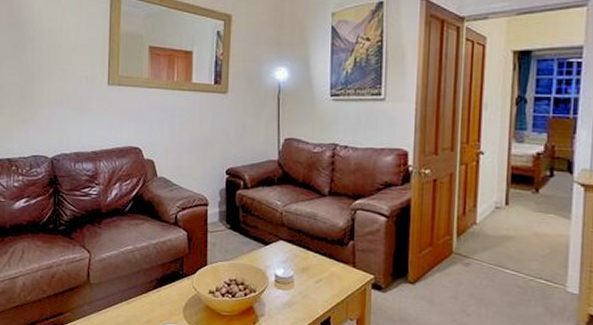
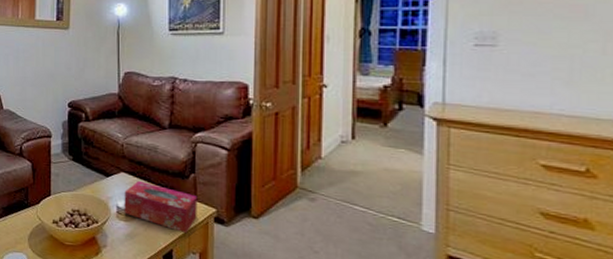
tissue box: none [282,248,356,301] -> present [124,180,198,234]

